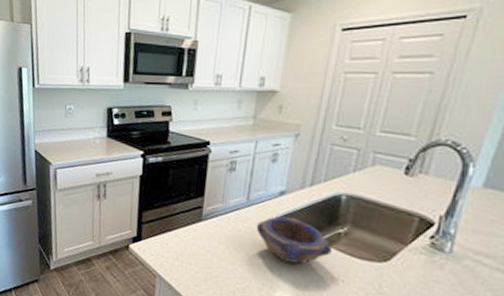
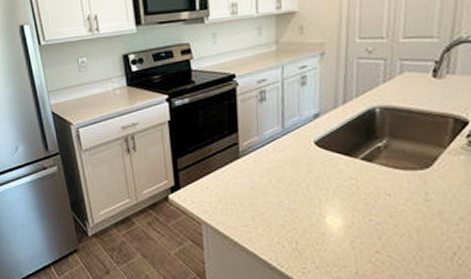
bowl: present [256,216,333,264] -> none [295,139,375,185]

